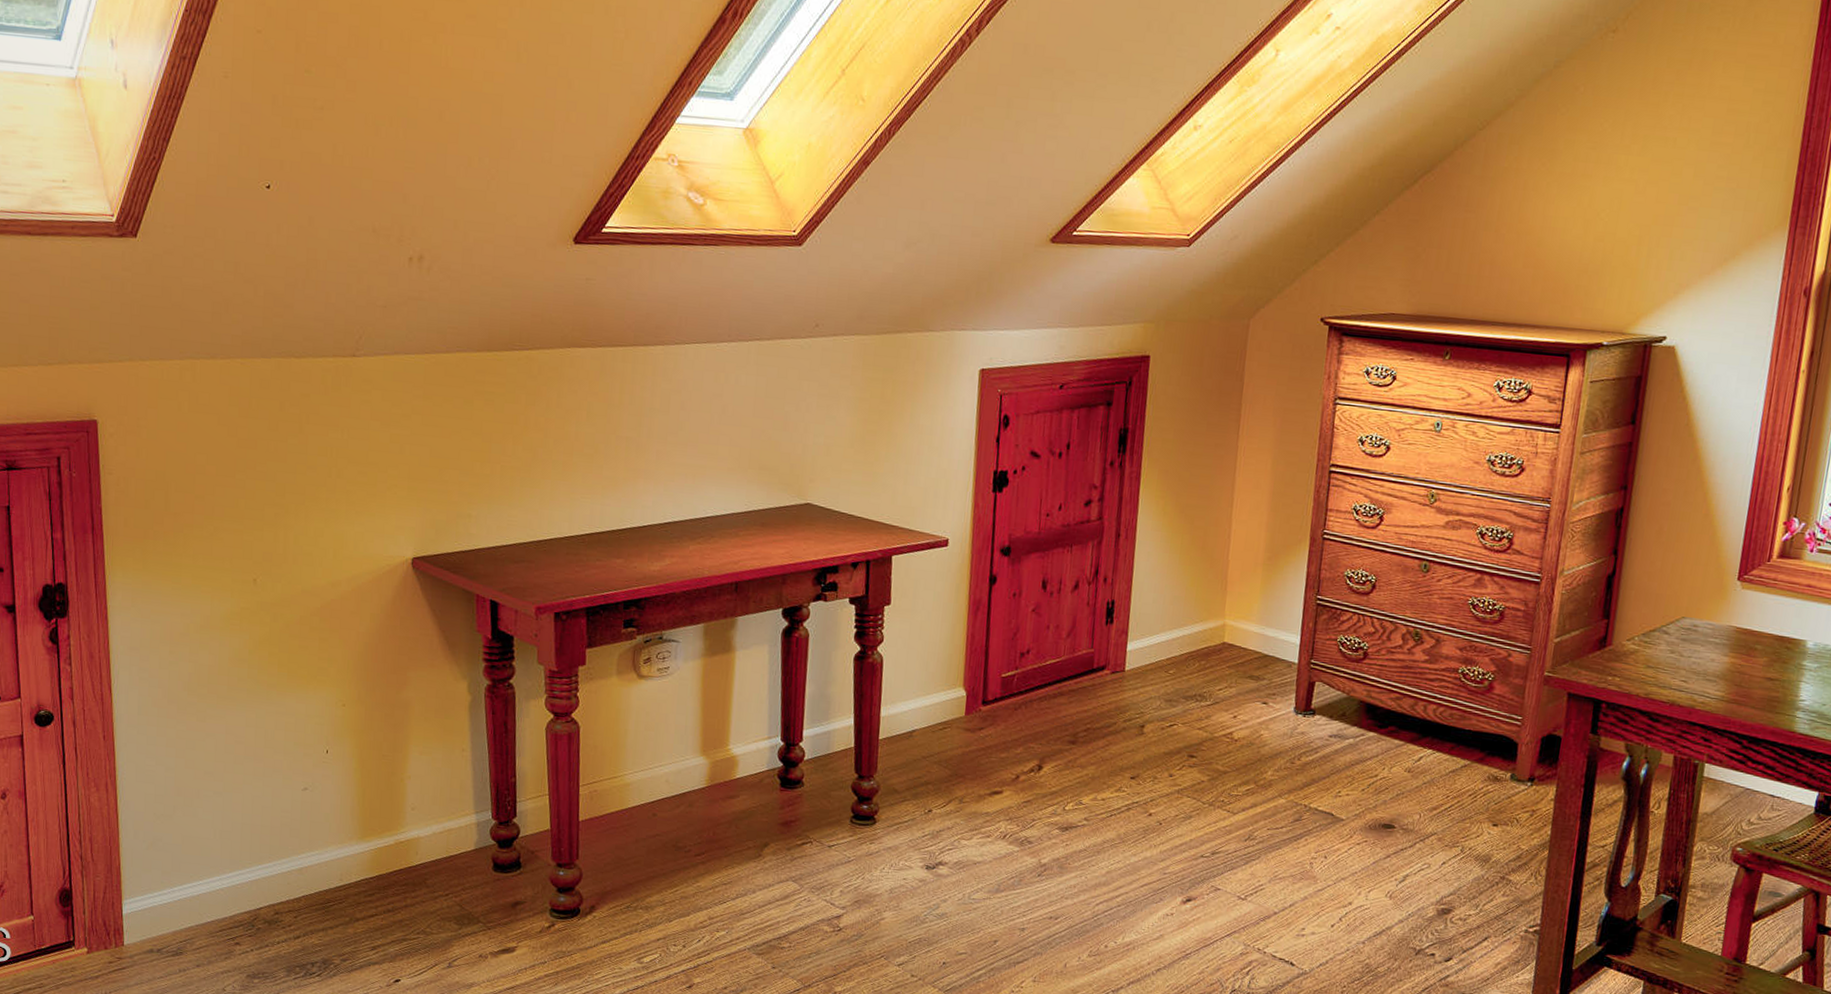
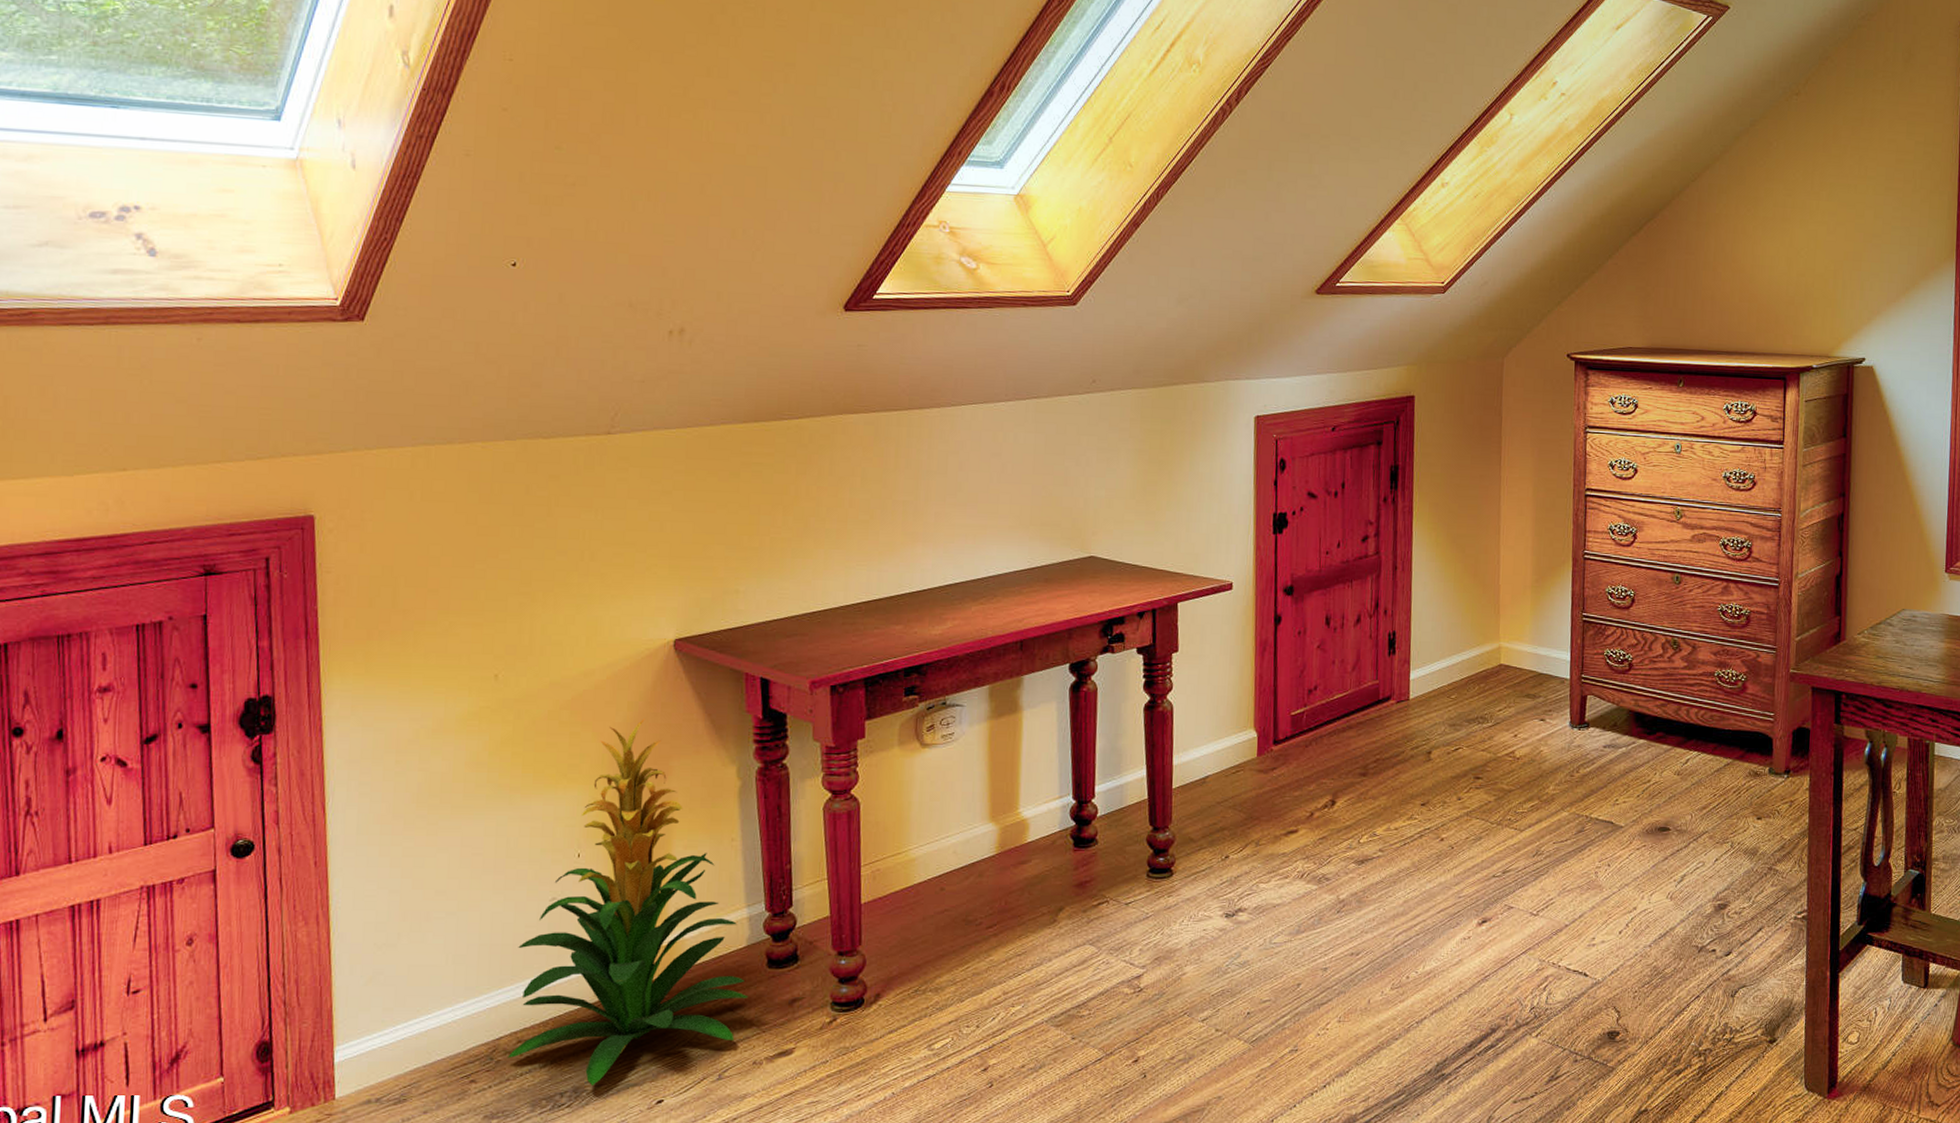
indoor plant: none [267,630,476,960] -> present [508,719,749,1085]

